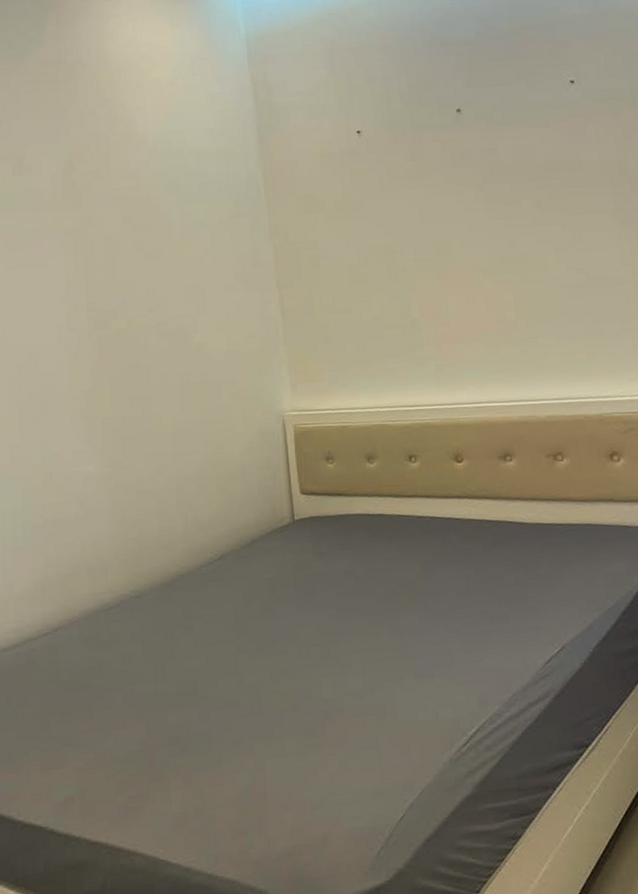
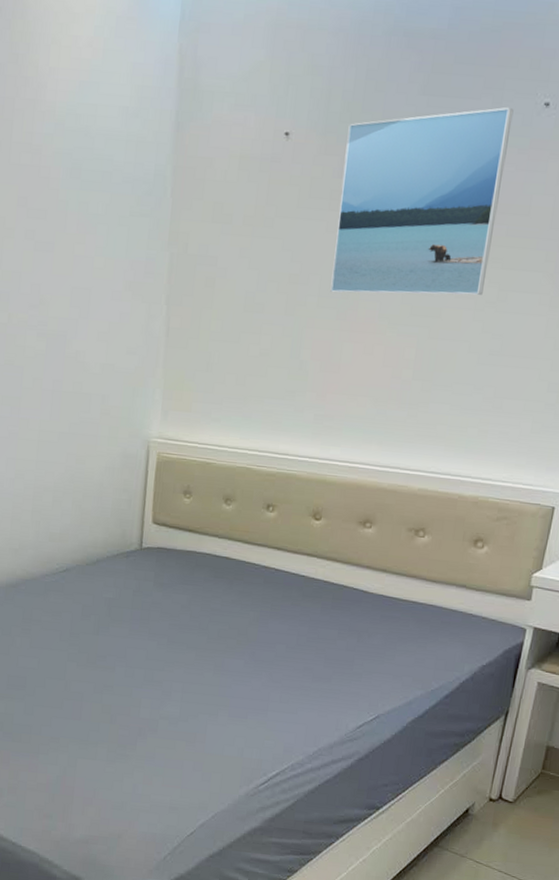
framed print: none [411,87,559,256] -> present [330,107,514,296]

